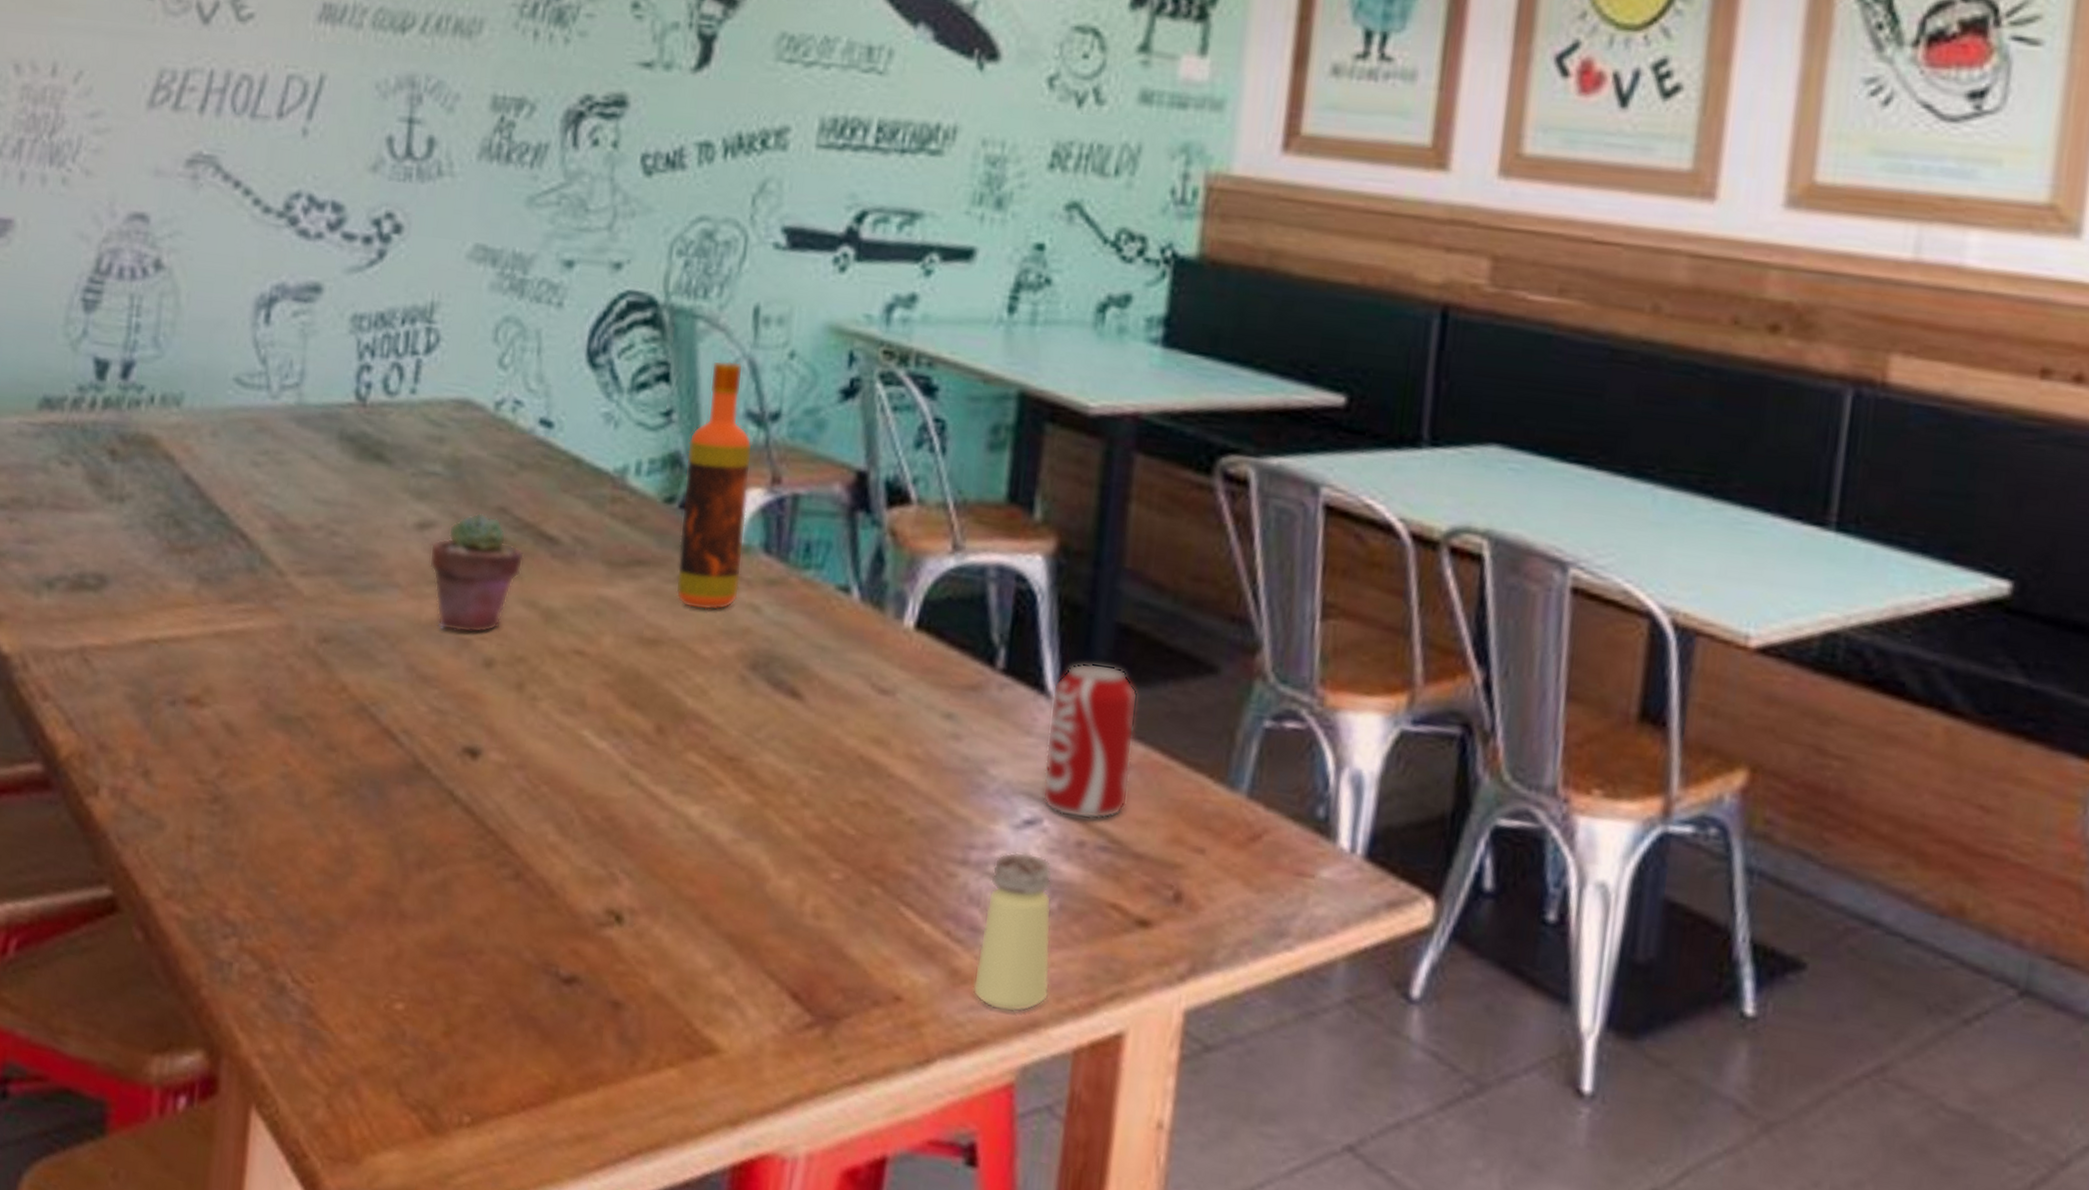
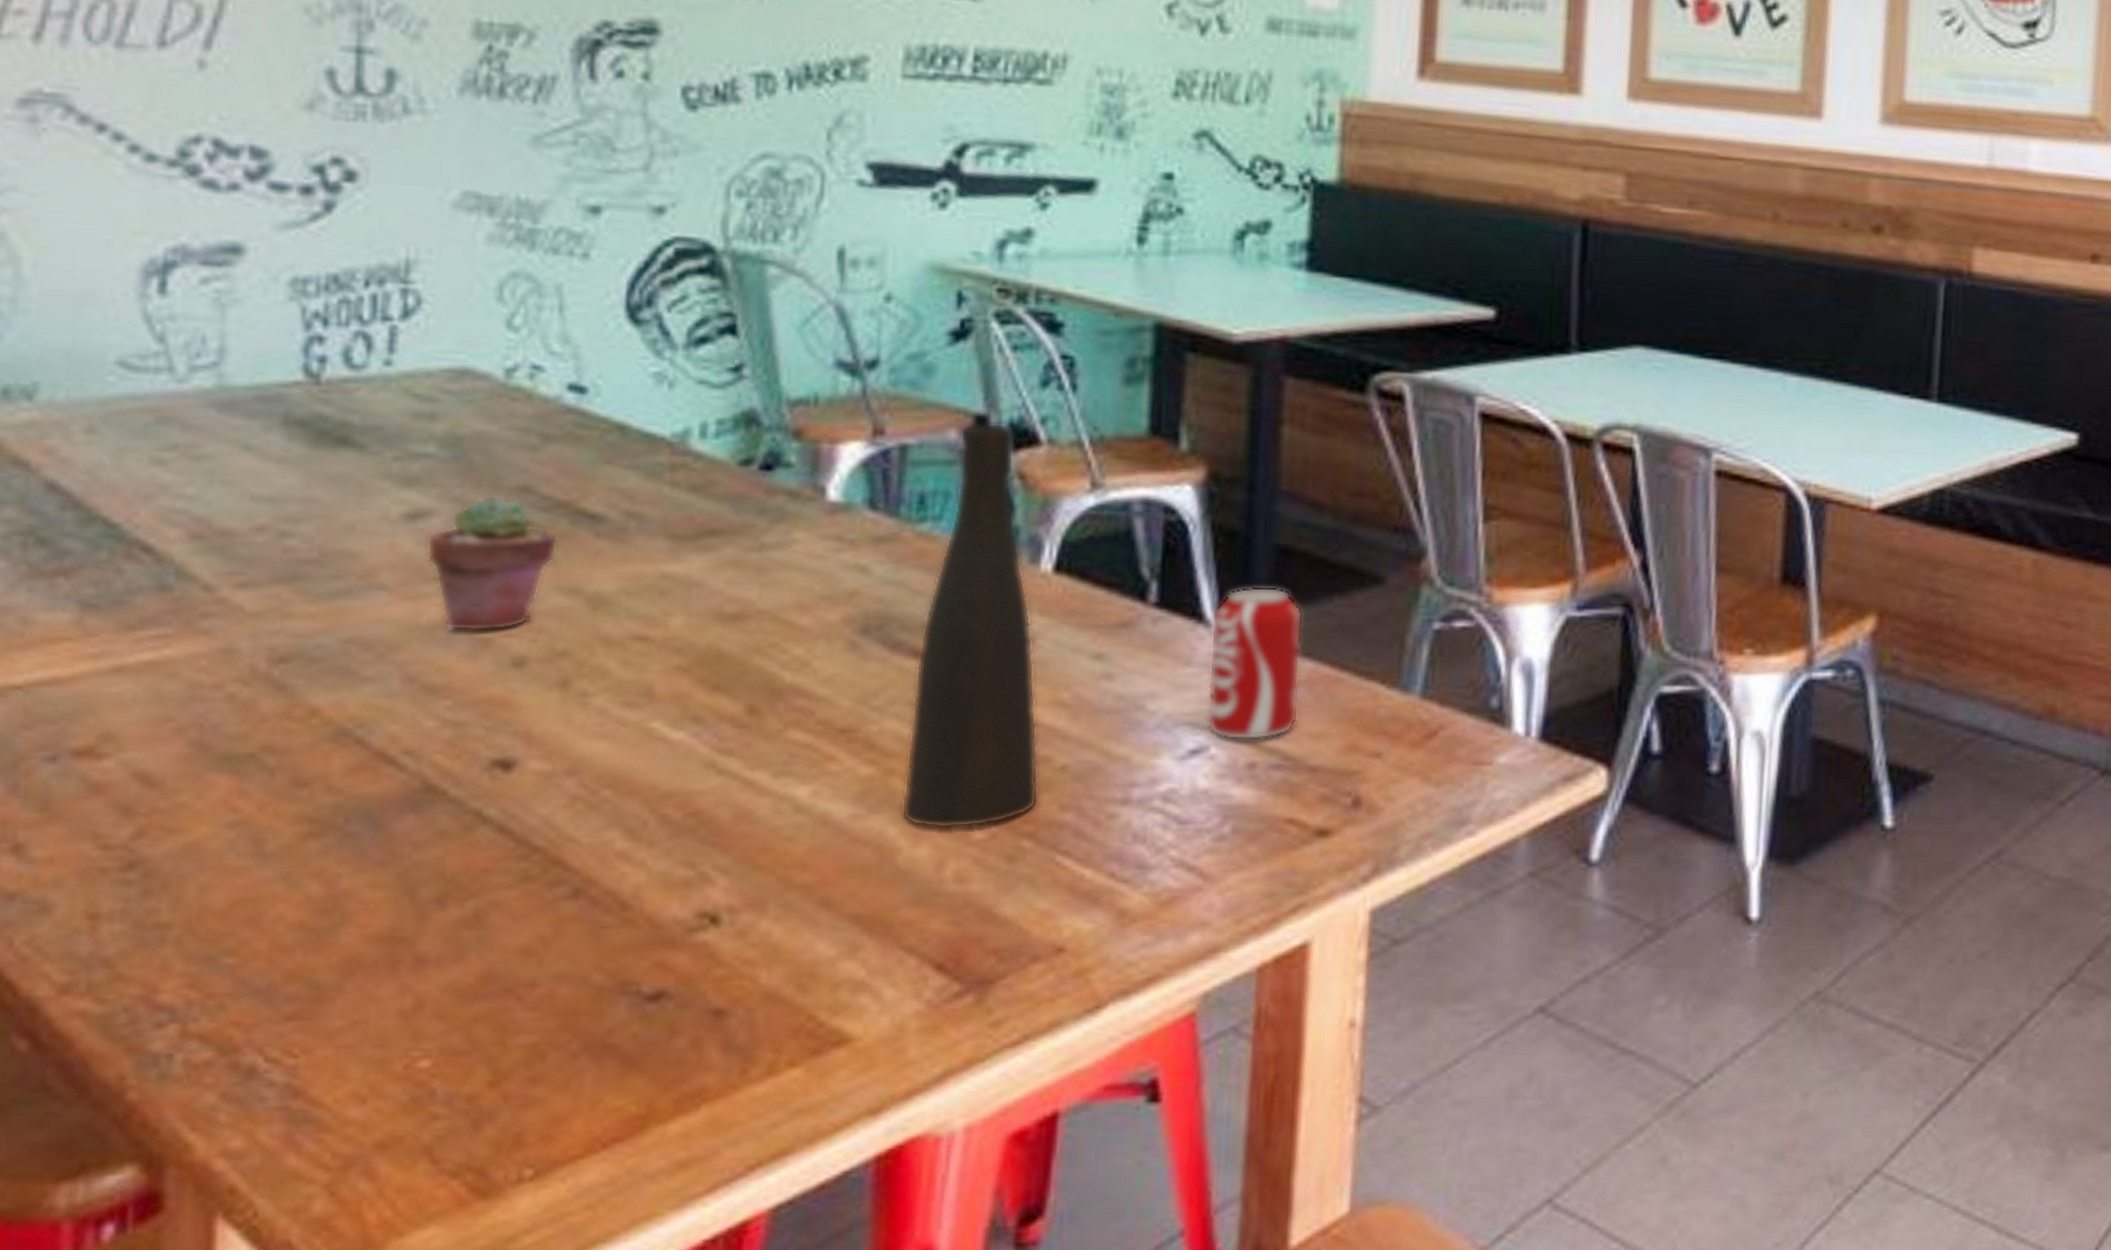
hot sauce: present [675,360,752,610] -> none [761,308,847,577]
vase: none [772,478,894,868] -> present [901,422,1039,830]
saltshaker: present [972,851,1052,1013] -> none [1144,782,1228,943]

